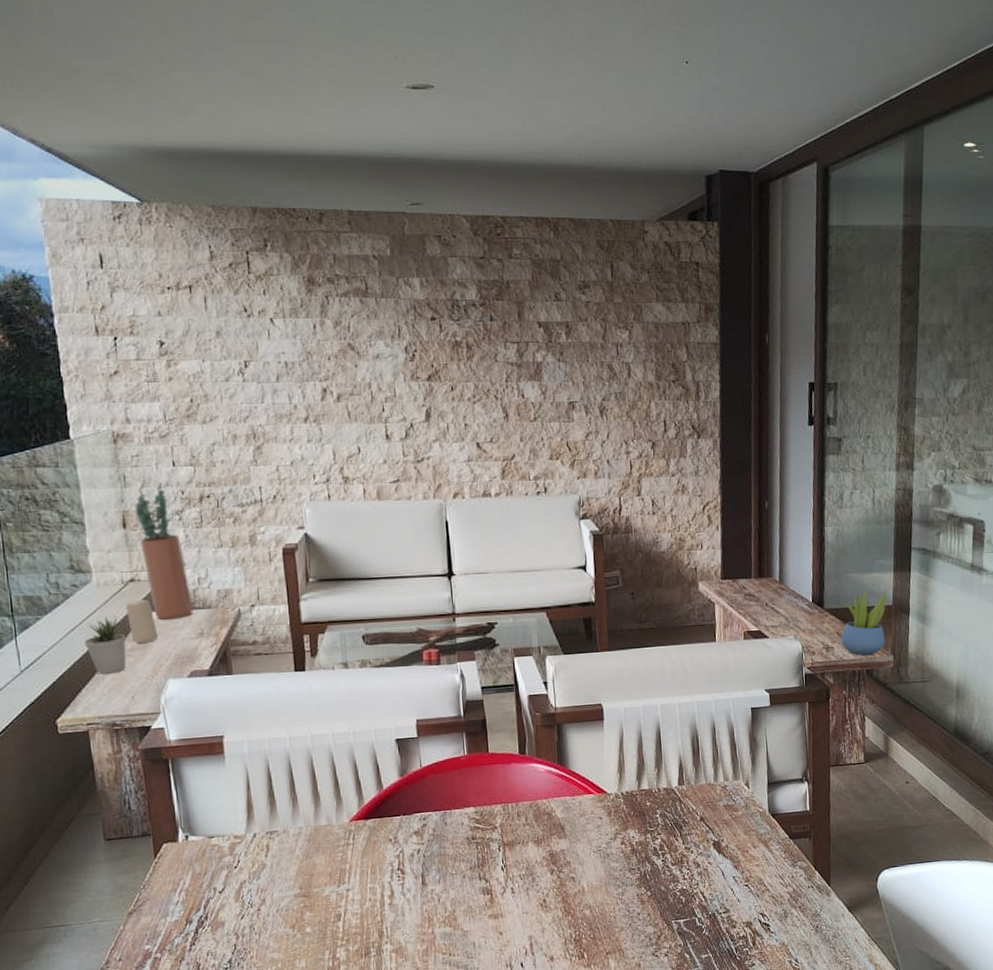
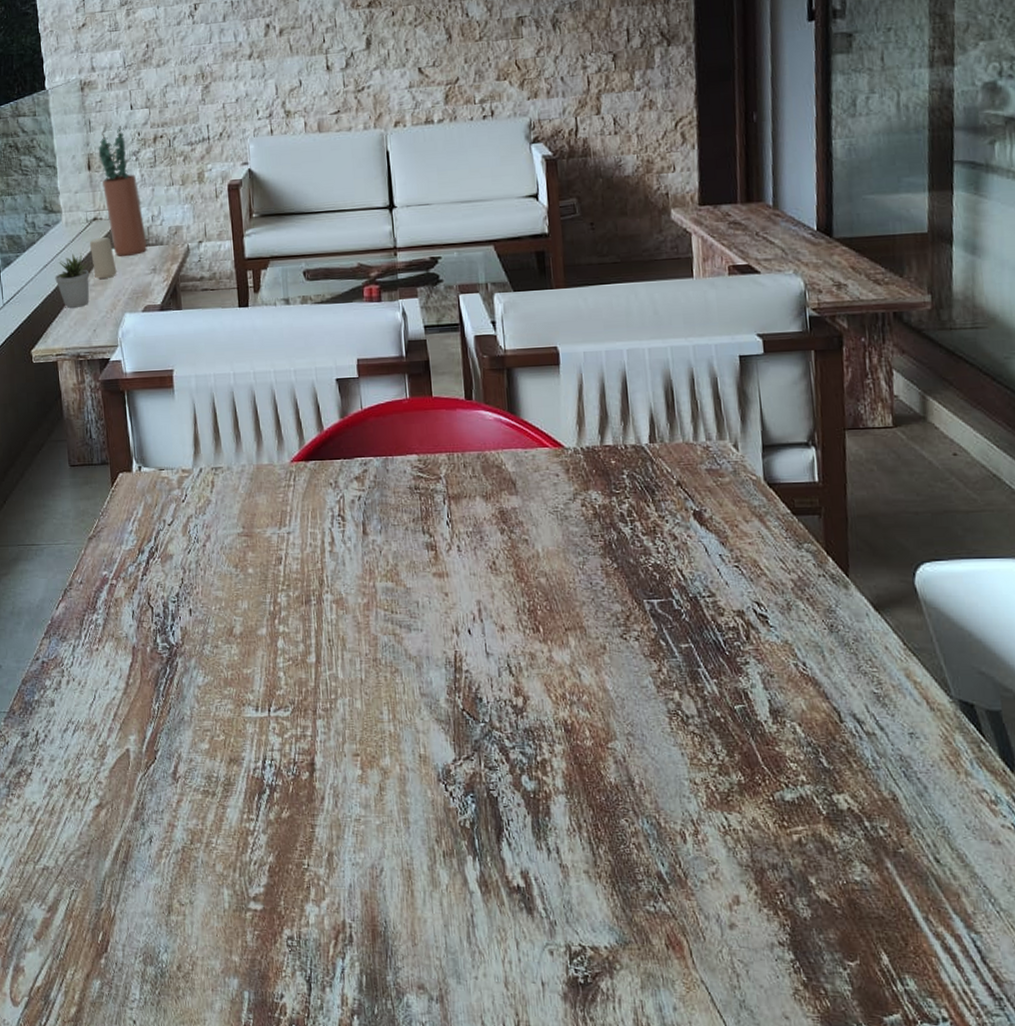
succulent plant: present [841,588,887,656] -> none [857,211,920,295]

